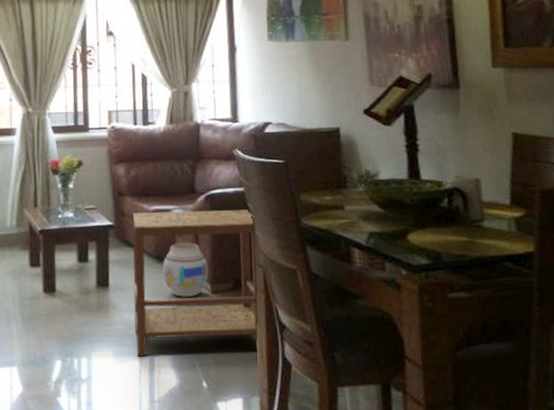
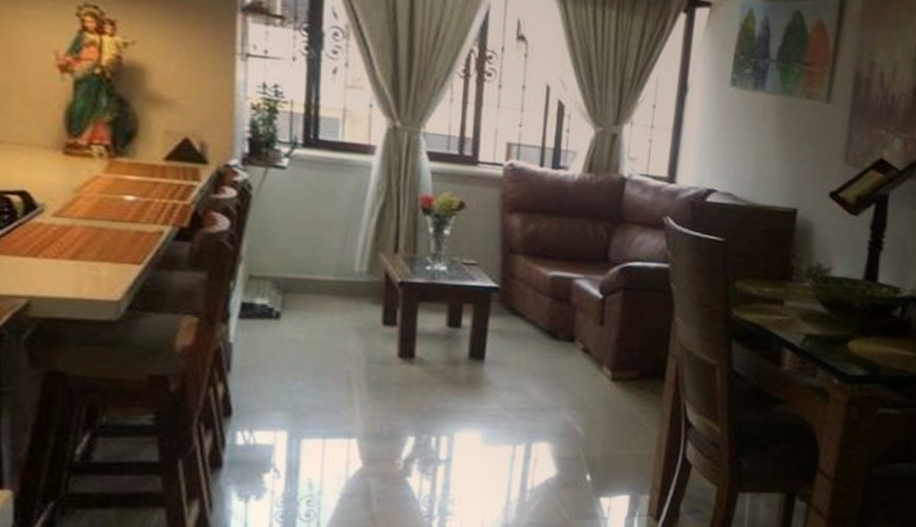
side table: present [132,209,260,357] -> none [511,275,677,450]
vase: present [162,242,209,298] -> none [554,318,612,383]

